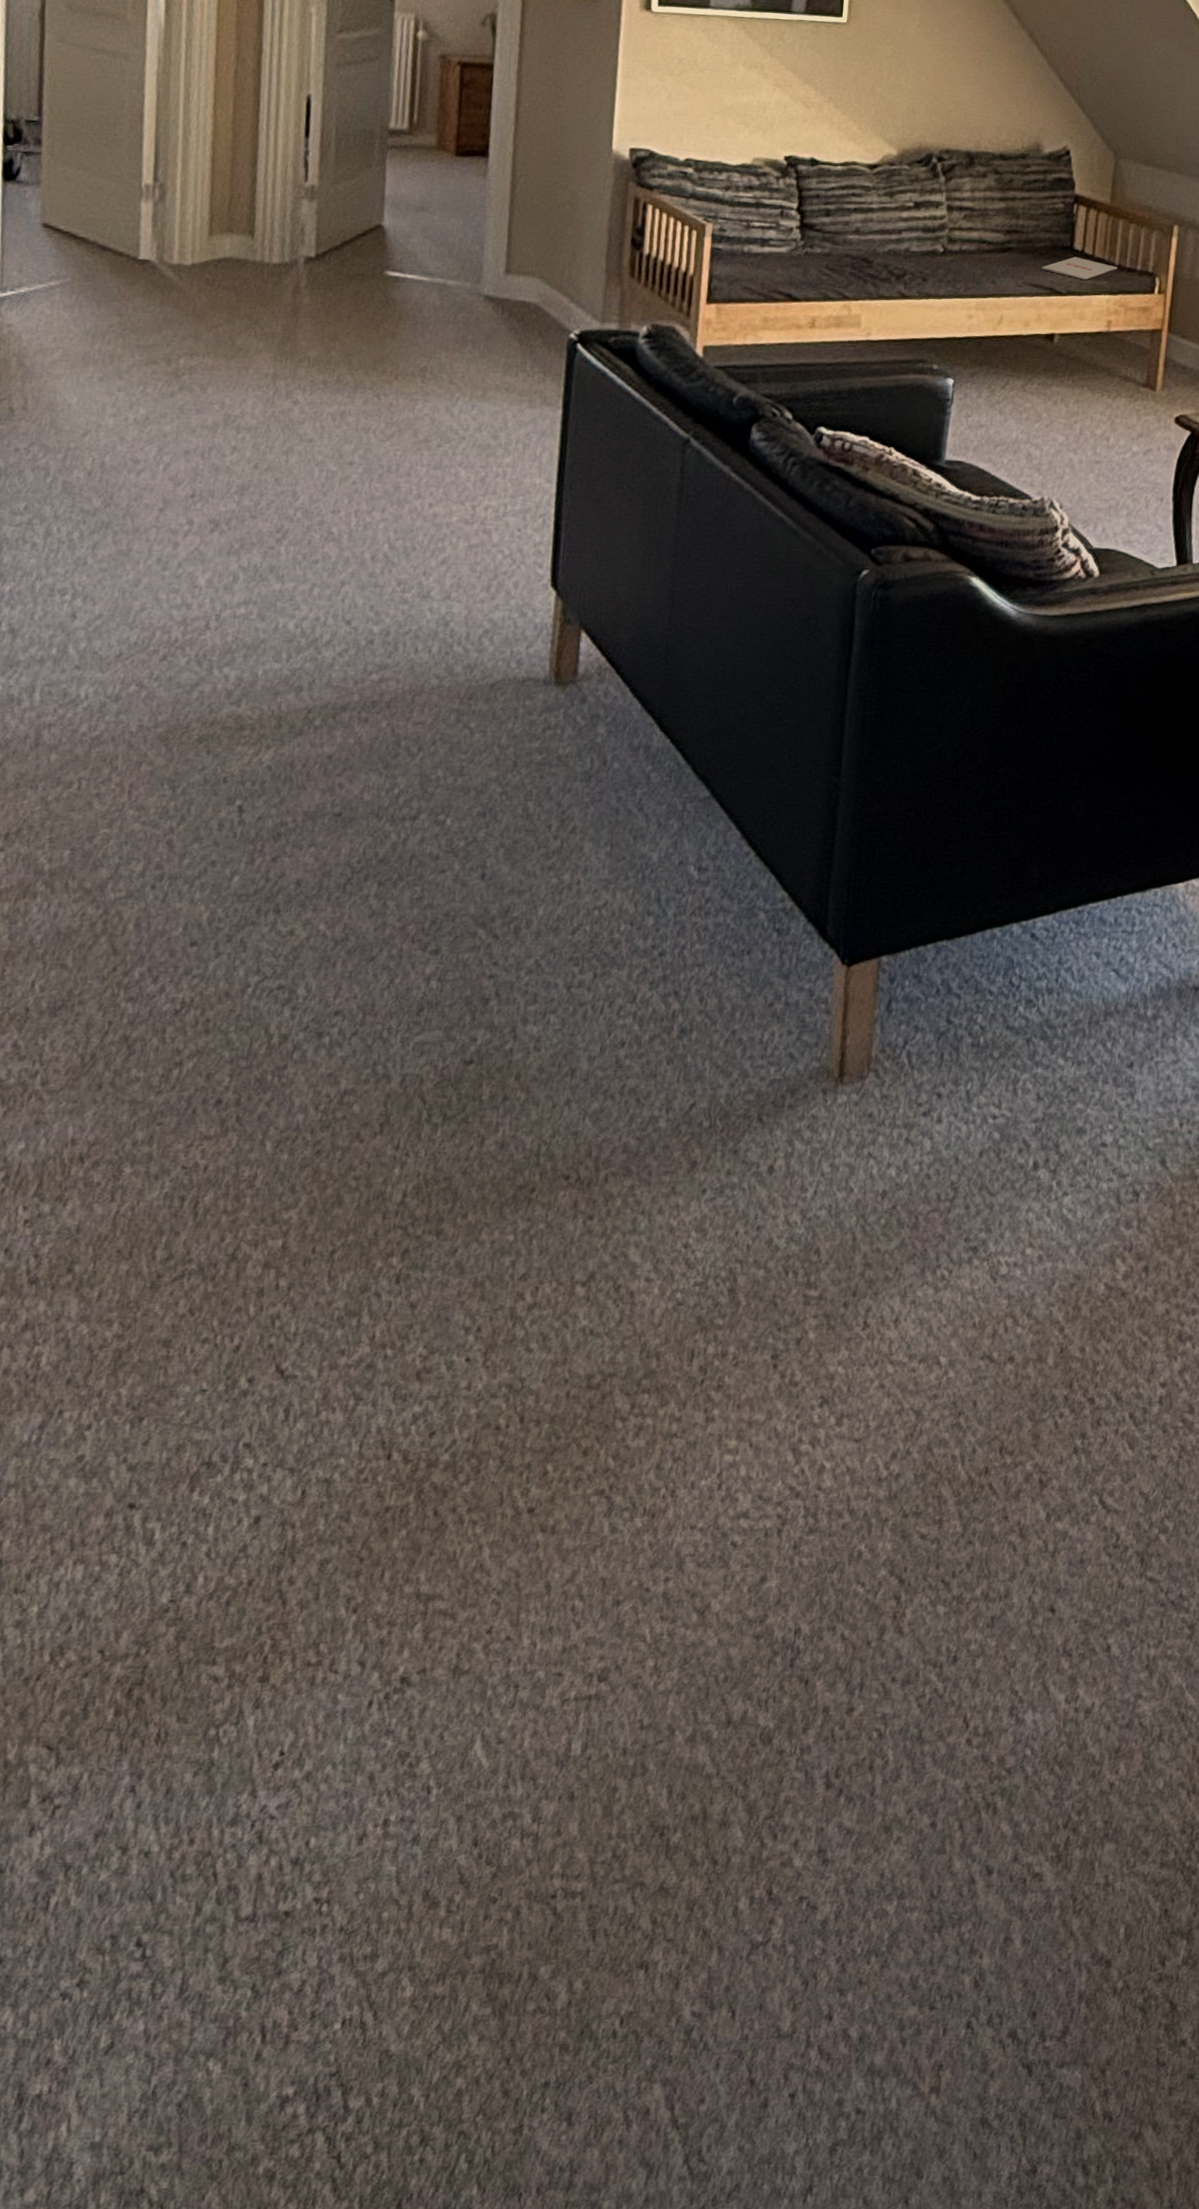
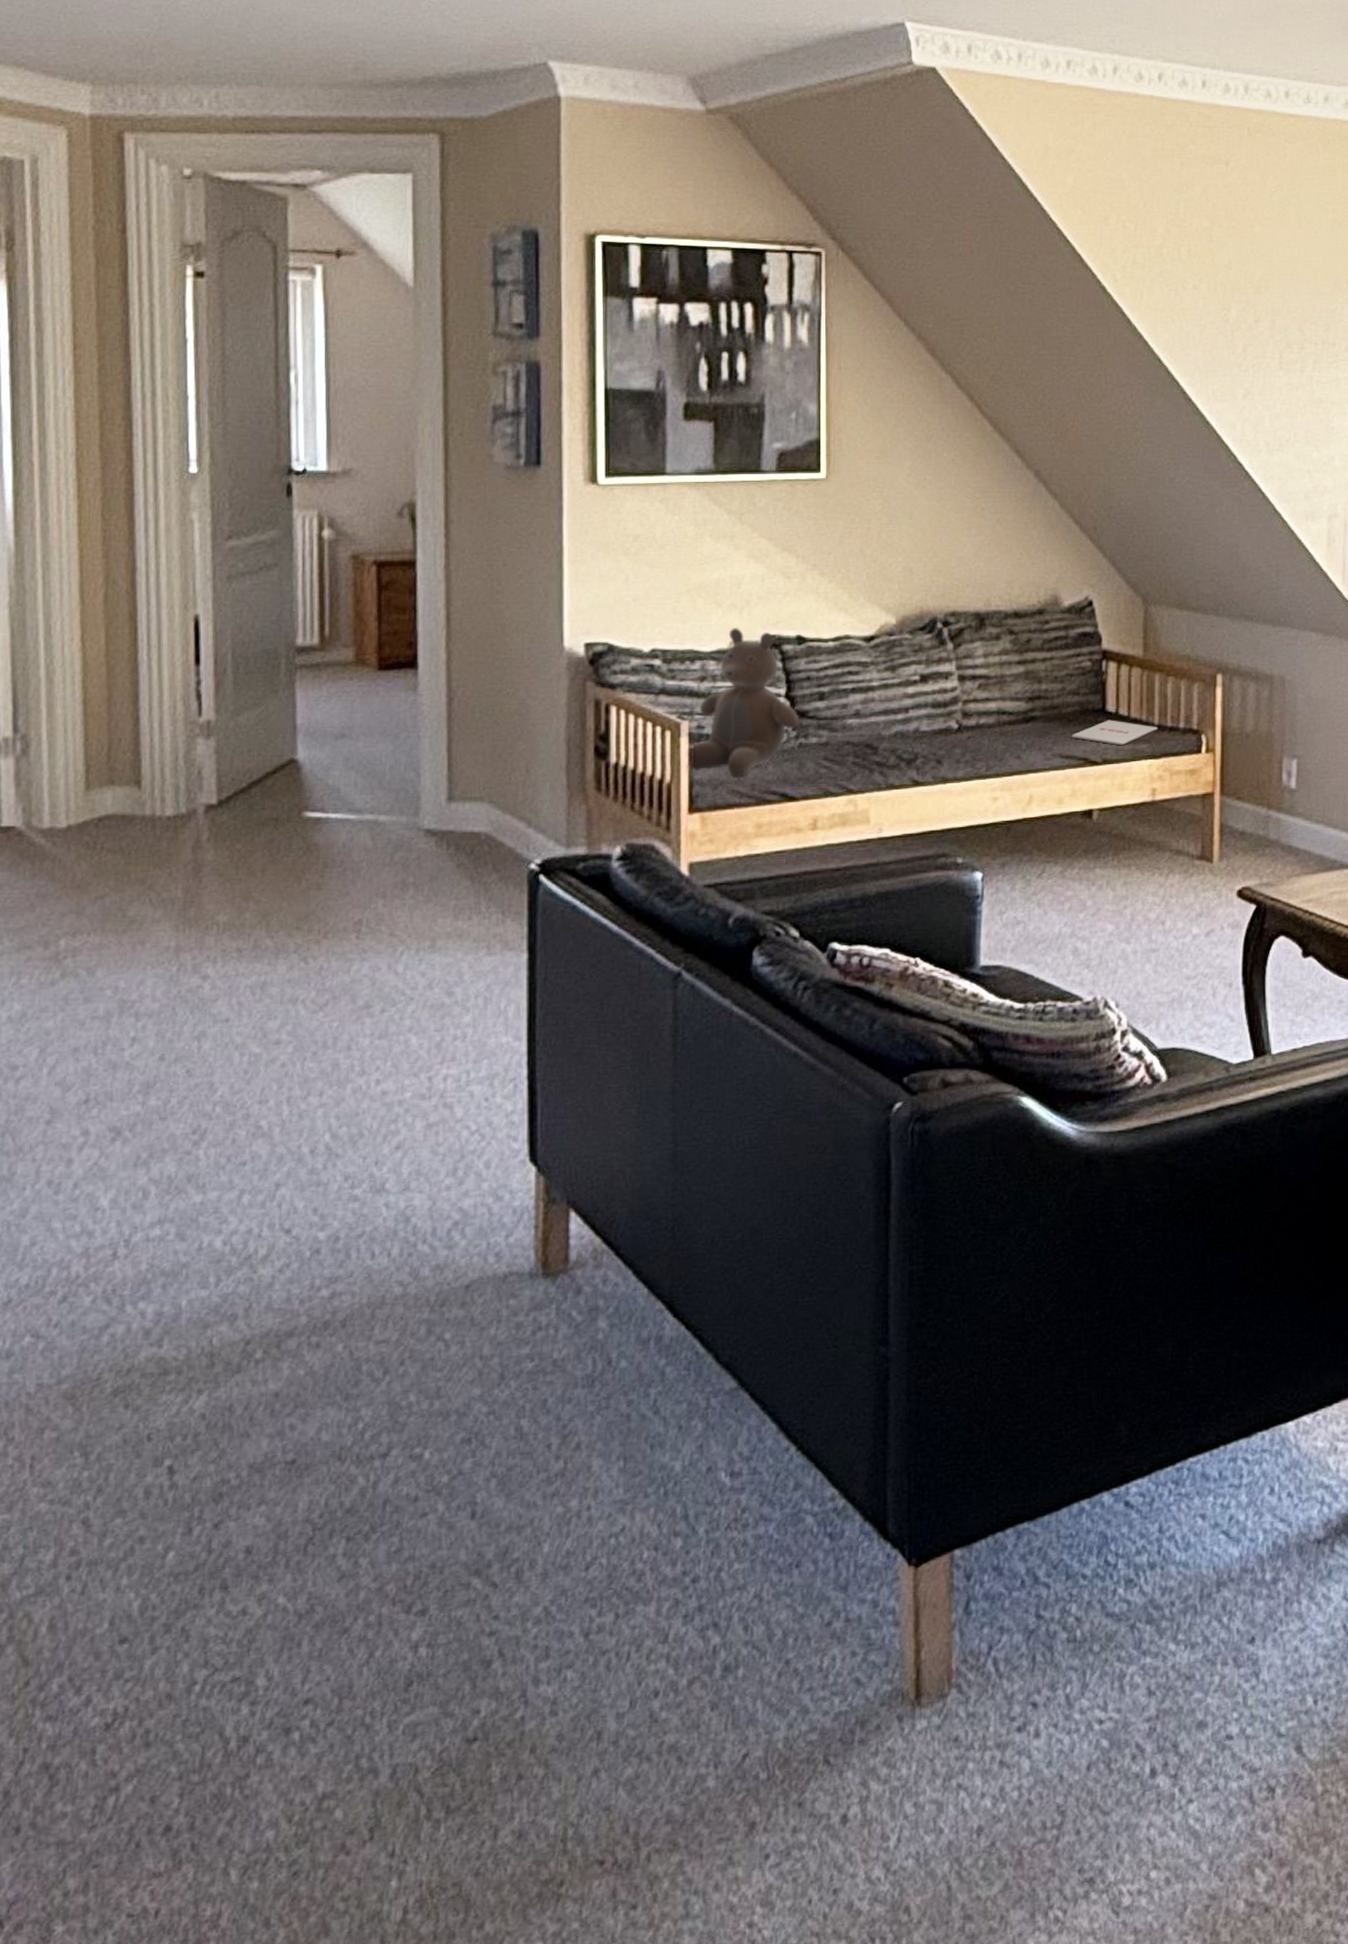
stuffed animal: none [710,146,808,276] -> present [690,627,799,777]

